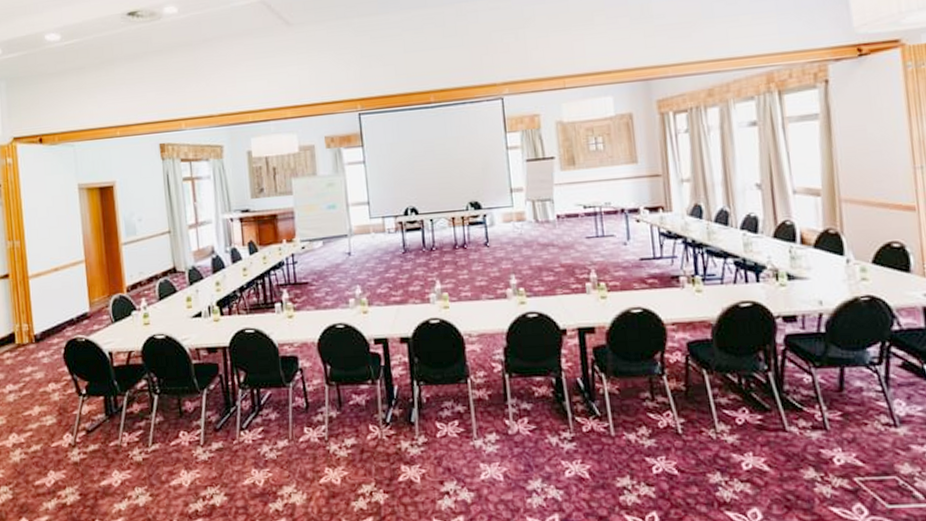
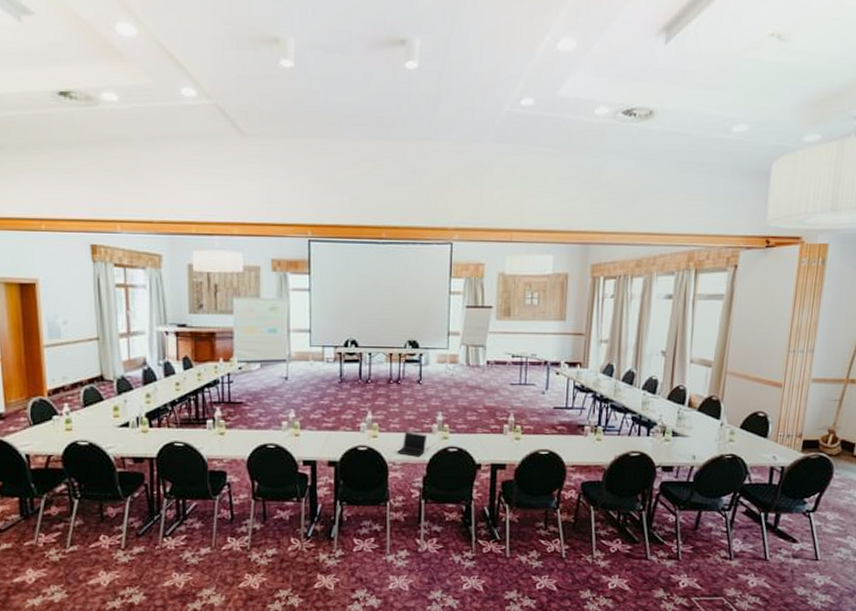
laptop computer: none [472,299,503,327] -> present [397,431,426,457]

